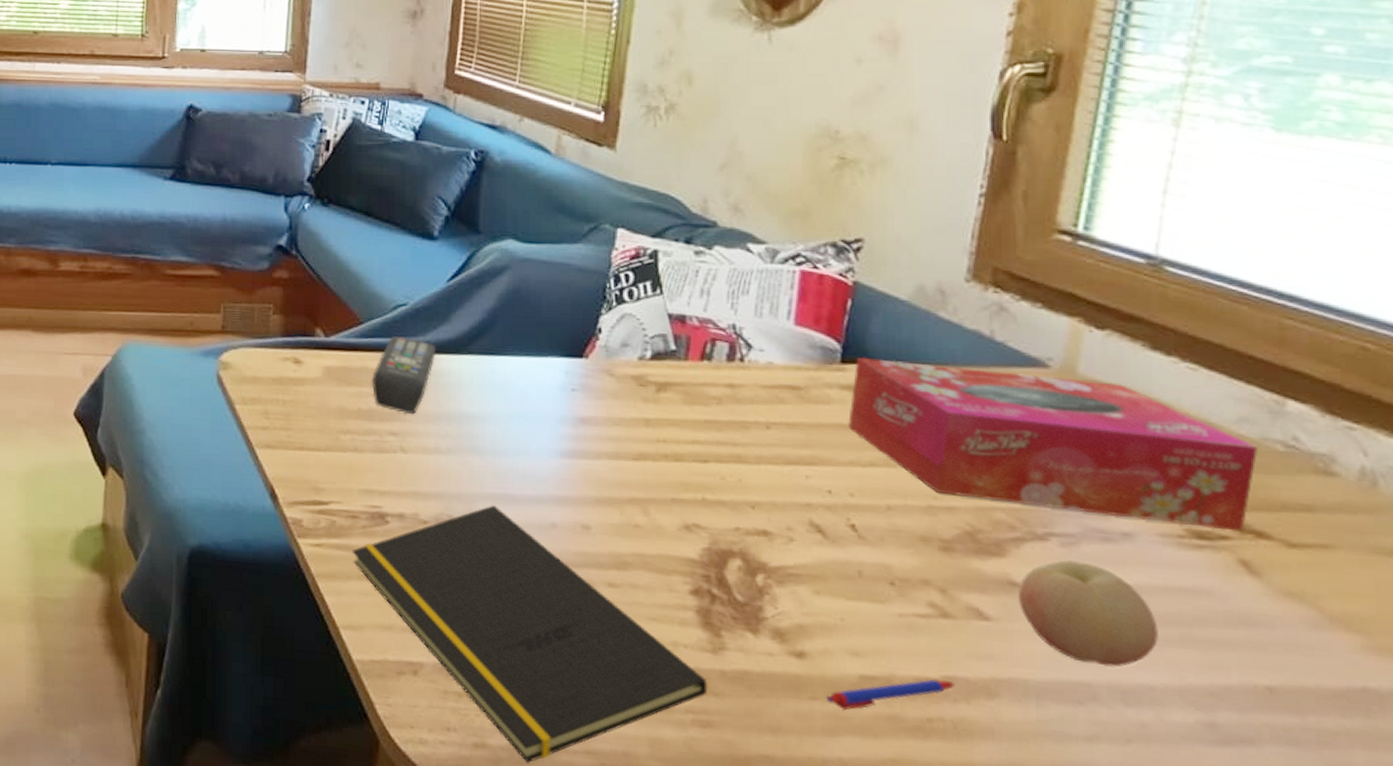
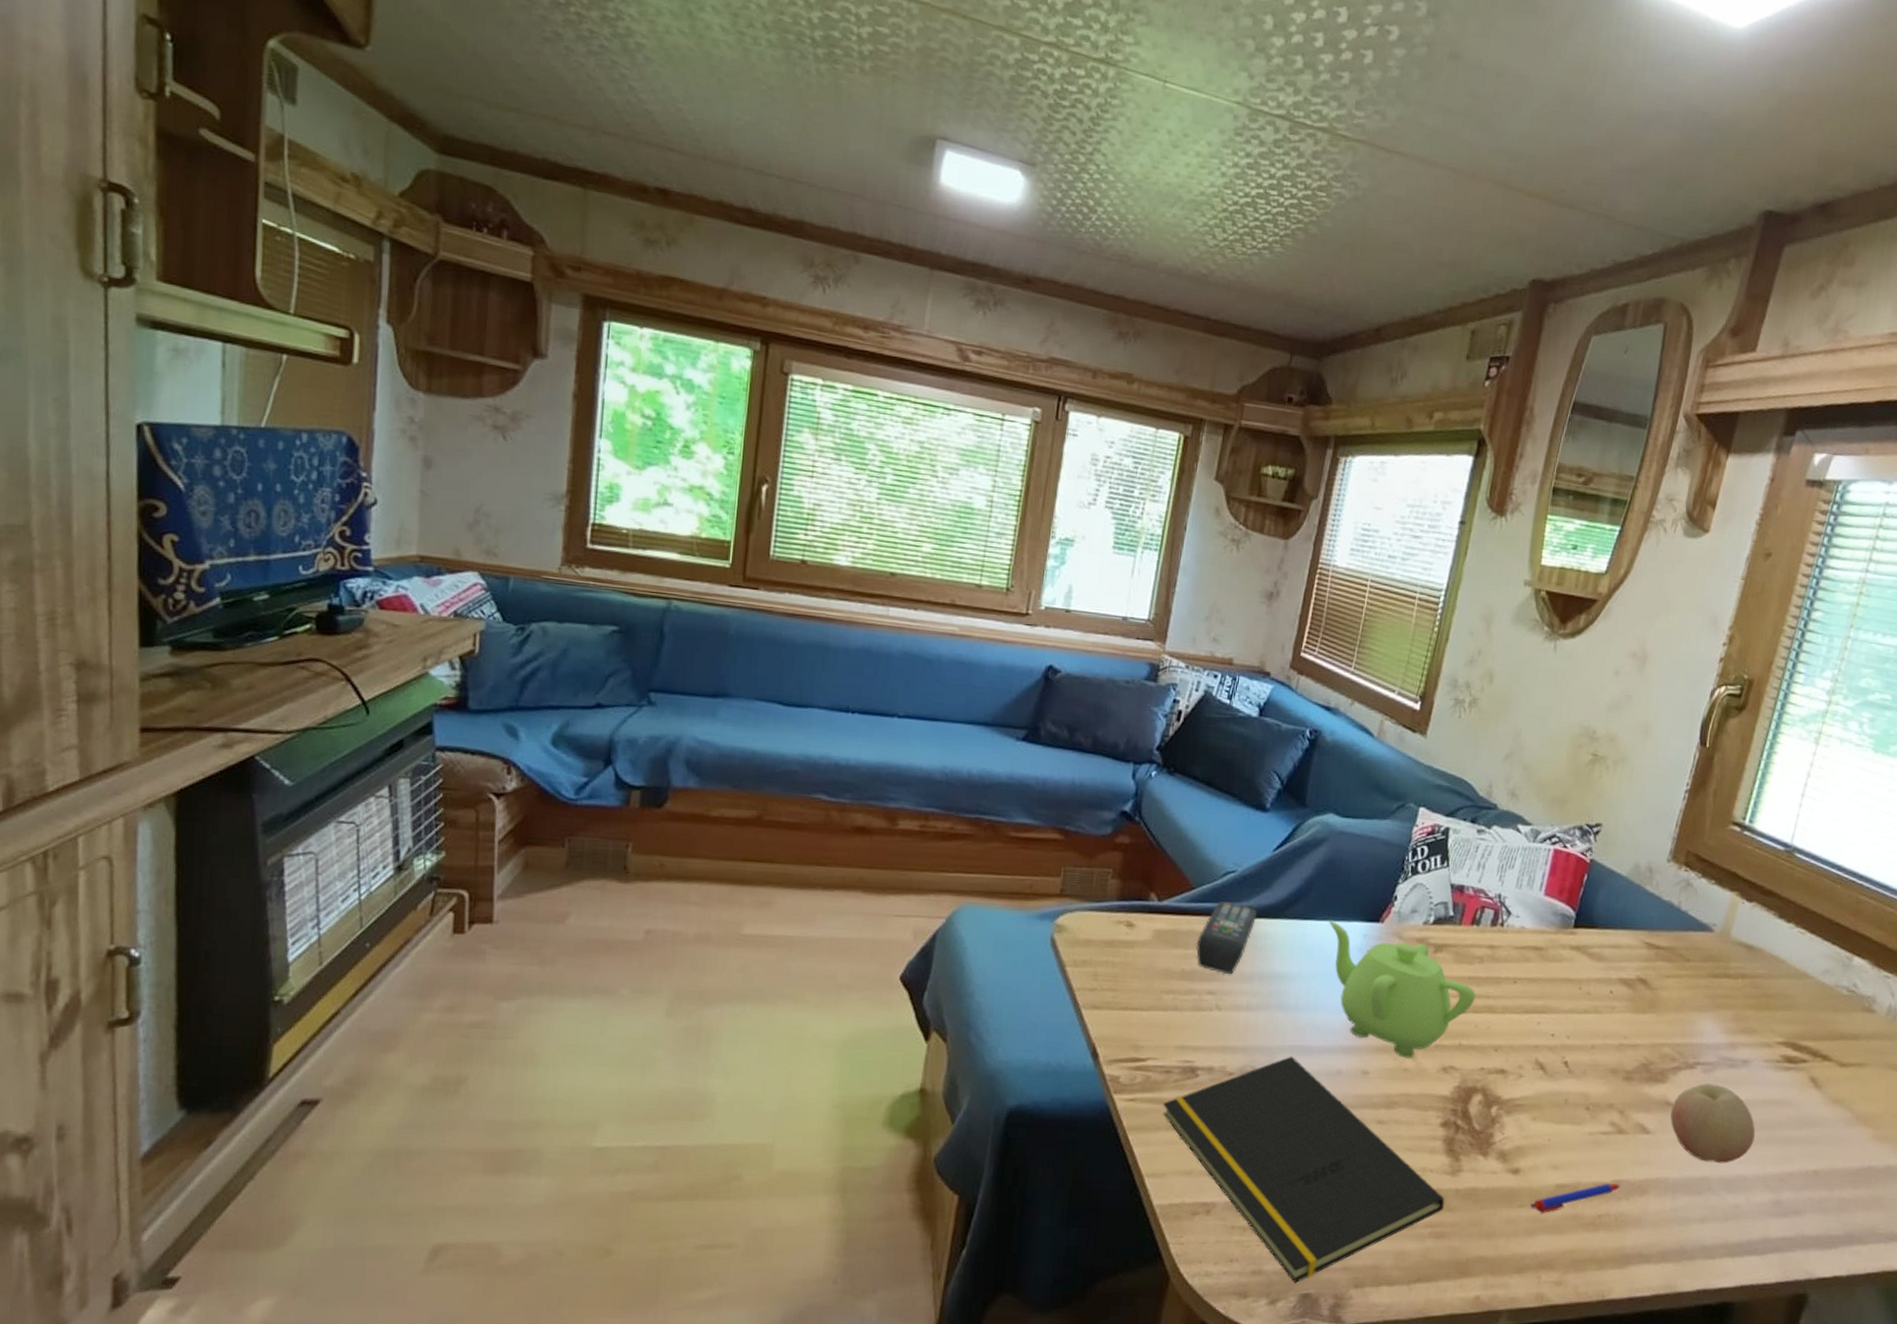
teapot: none [522,356,718,513] -> present [1329,921,1476,1058]
tissue box: present [848,357,1258,532] -> none [1572,922,1832,1056]

